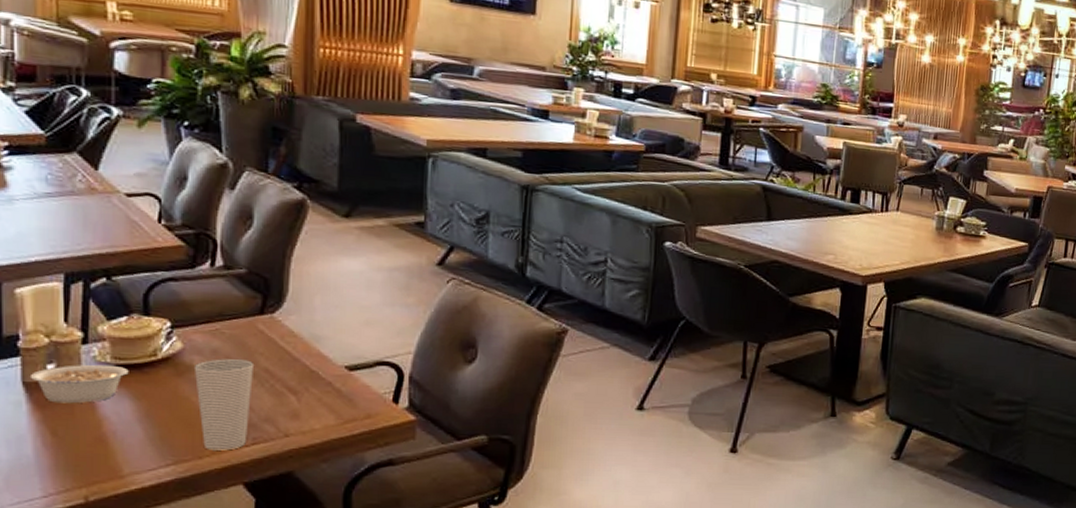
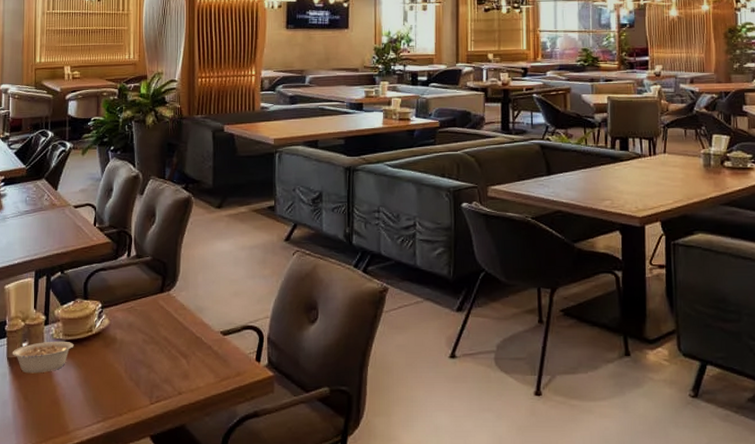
cup: present [193,358,255,451] -> none [116,330,157,408]

